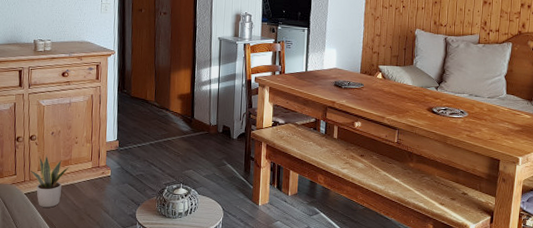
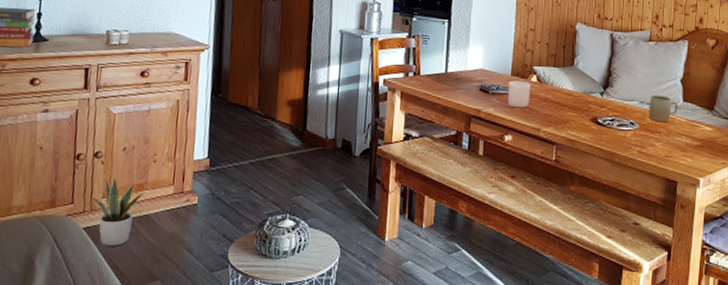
mug: none [357,77,377,100] -> present [507,80,531,108]
mug: none [476,88,502,111] -> present [648,95,678,122]

